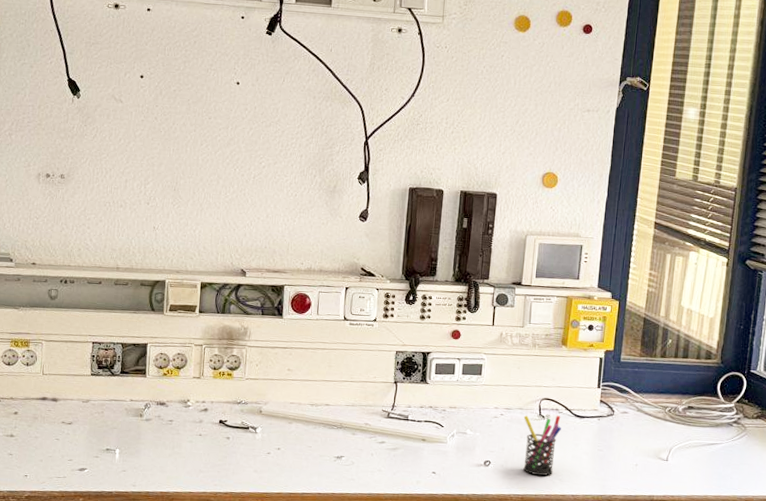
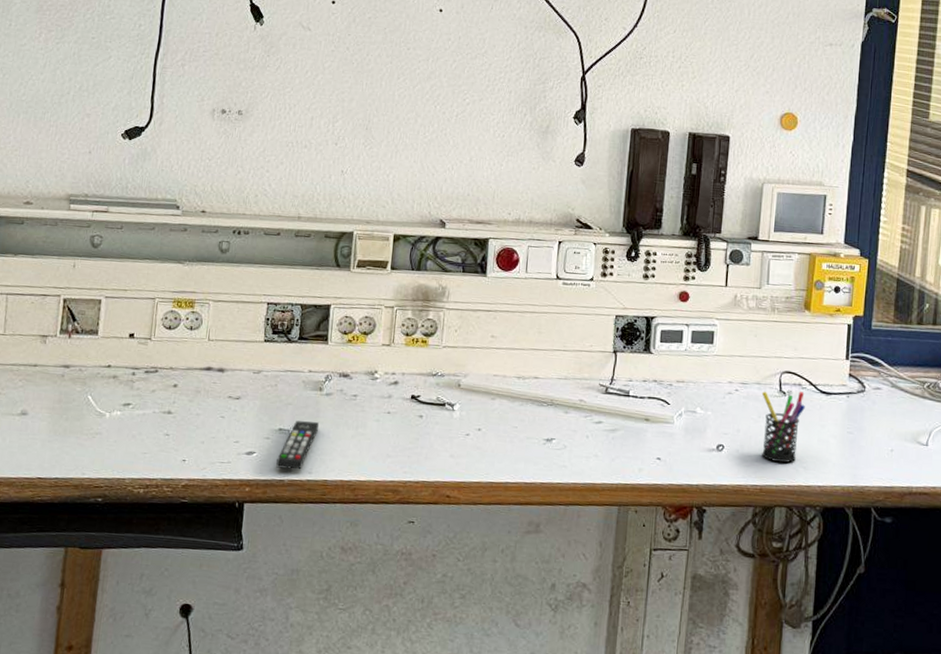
remote control: none [105,442,140,483] -> present [276,421,319,470]

